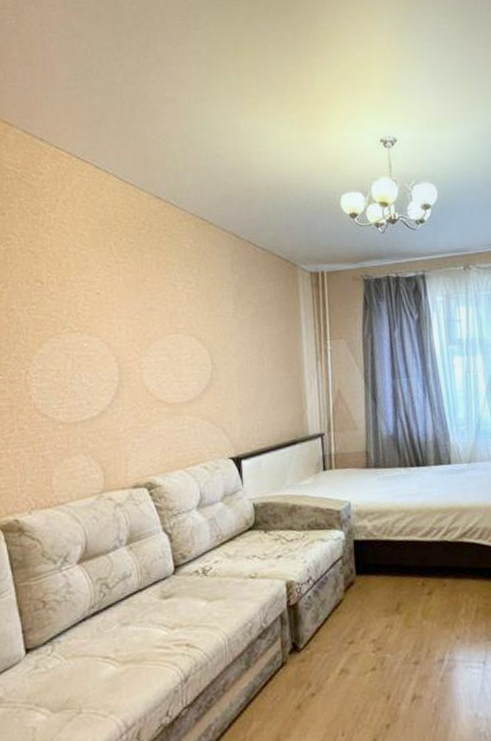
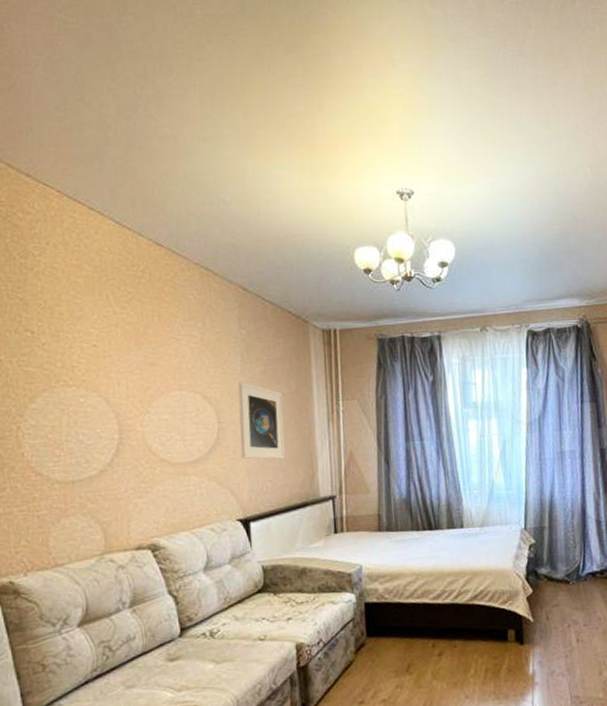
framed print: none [231,324,275,399] -> present [238,382,285,459]

